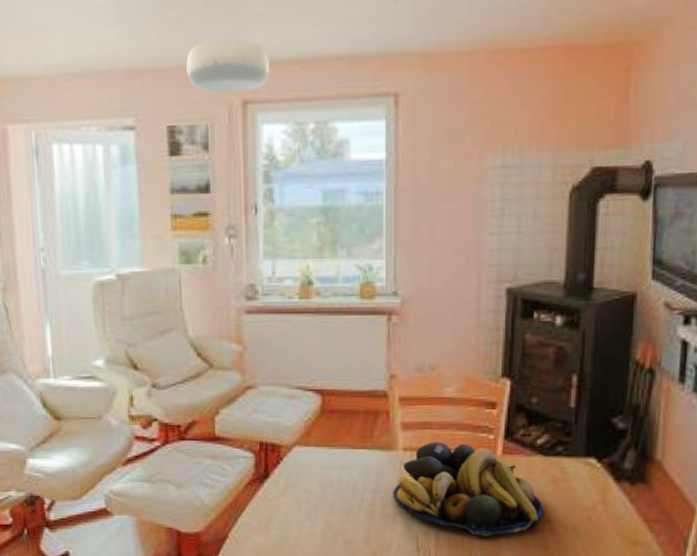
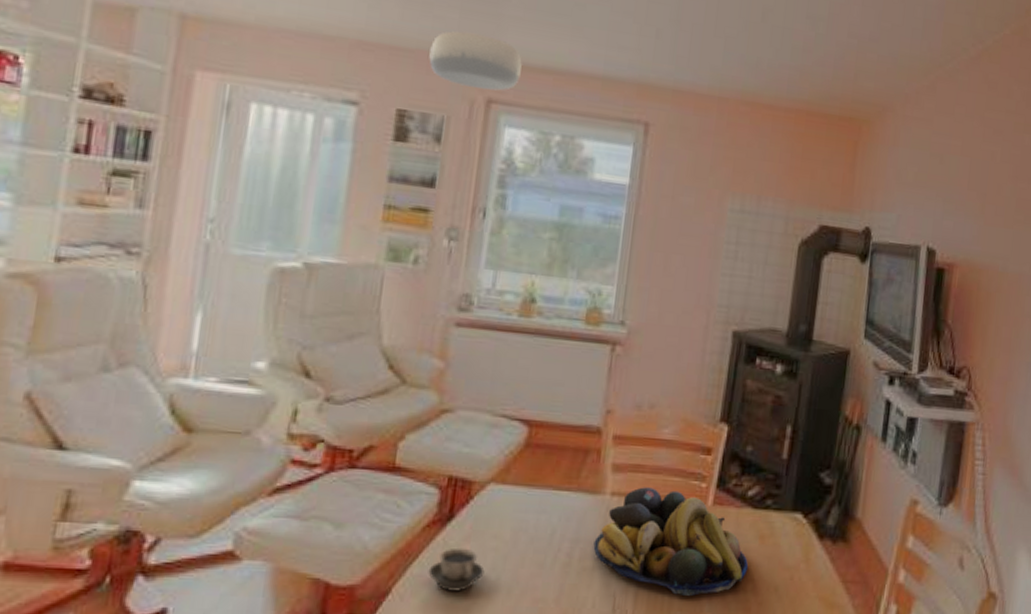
cup: none [255,500,301,536] -> present [428,547,485,592]

